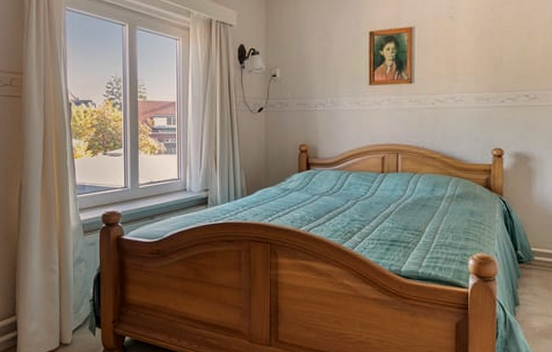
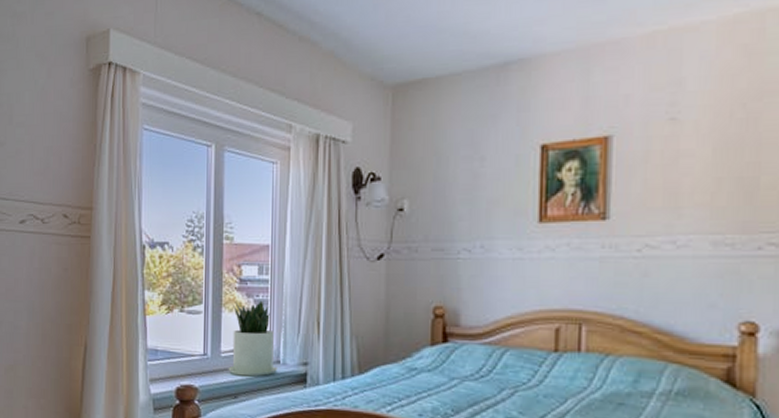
planter: none [145,144,185,202] -> present [228,300,277,377]

